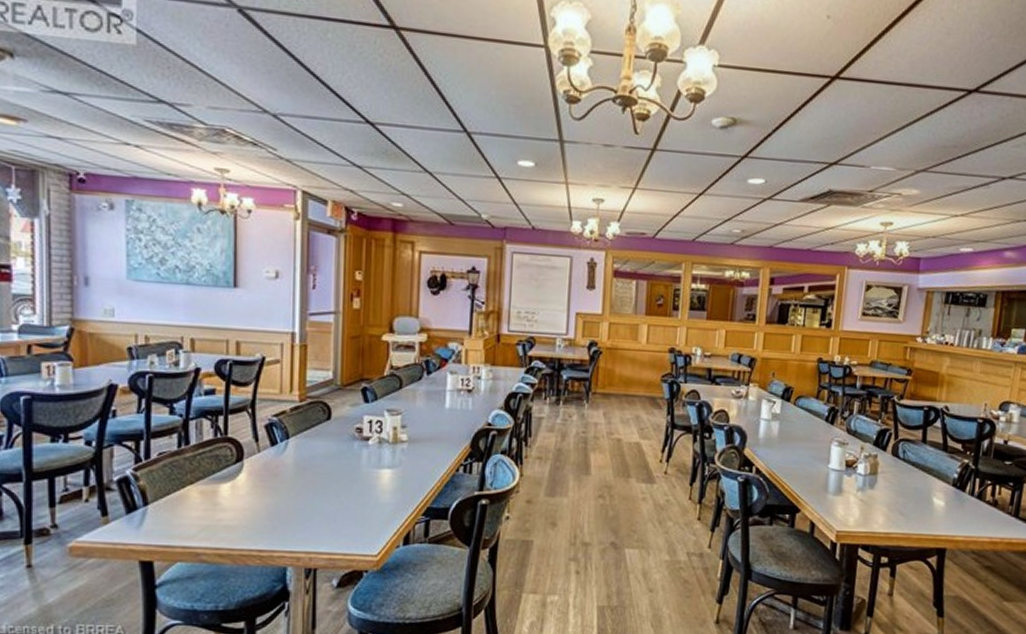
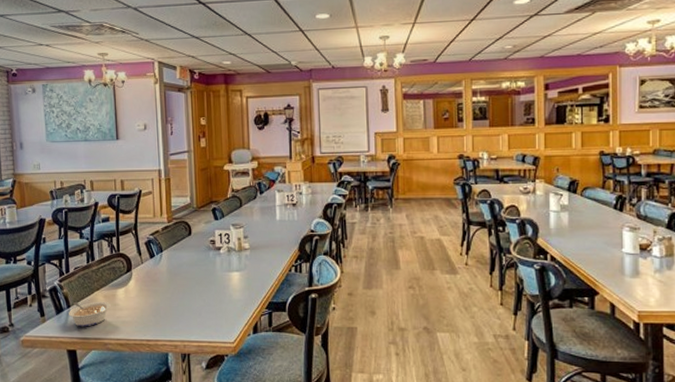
legume: none [145,498,209,532] -> present [69,302,111,327]

